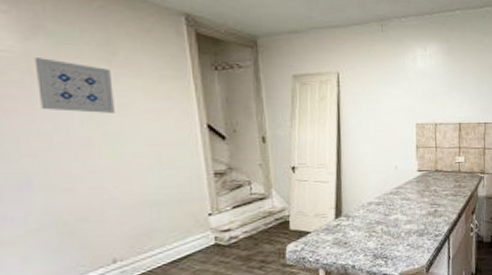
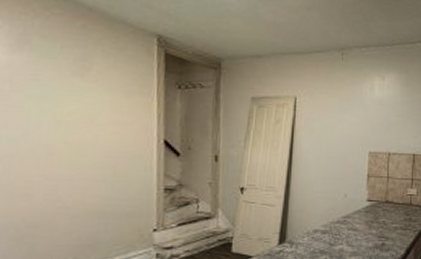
wall art: present [34,58,115,113] -> none [14,69,83,124]

